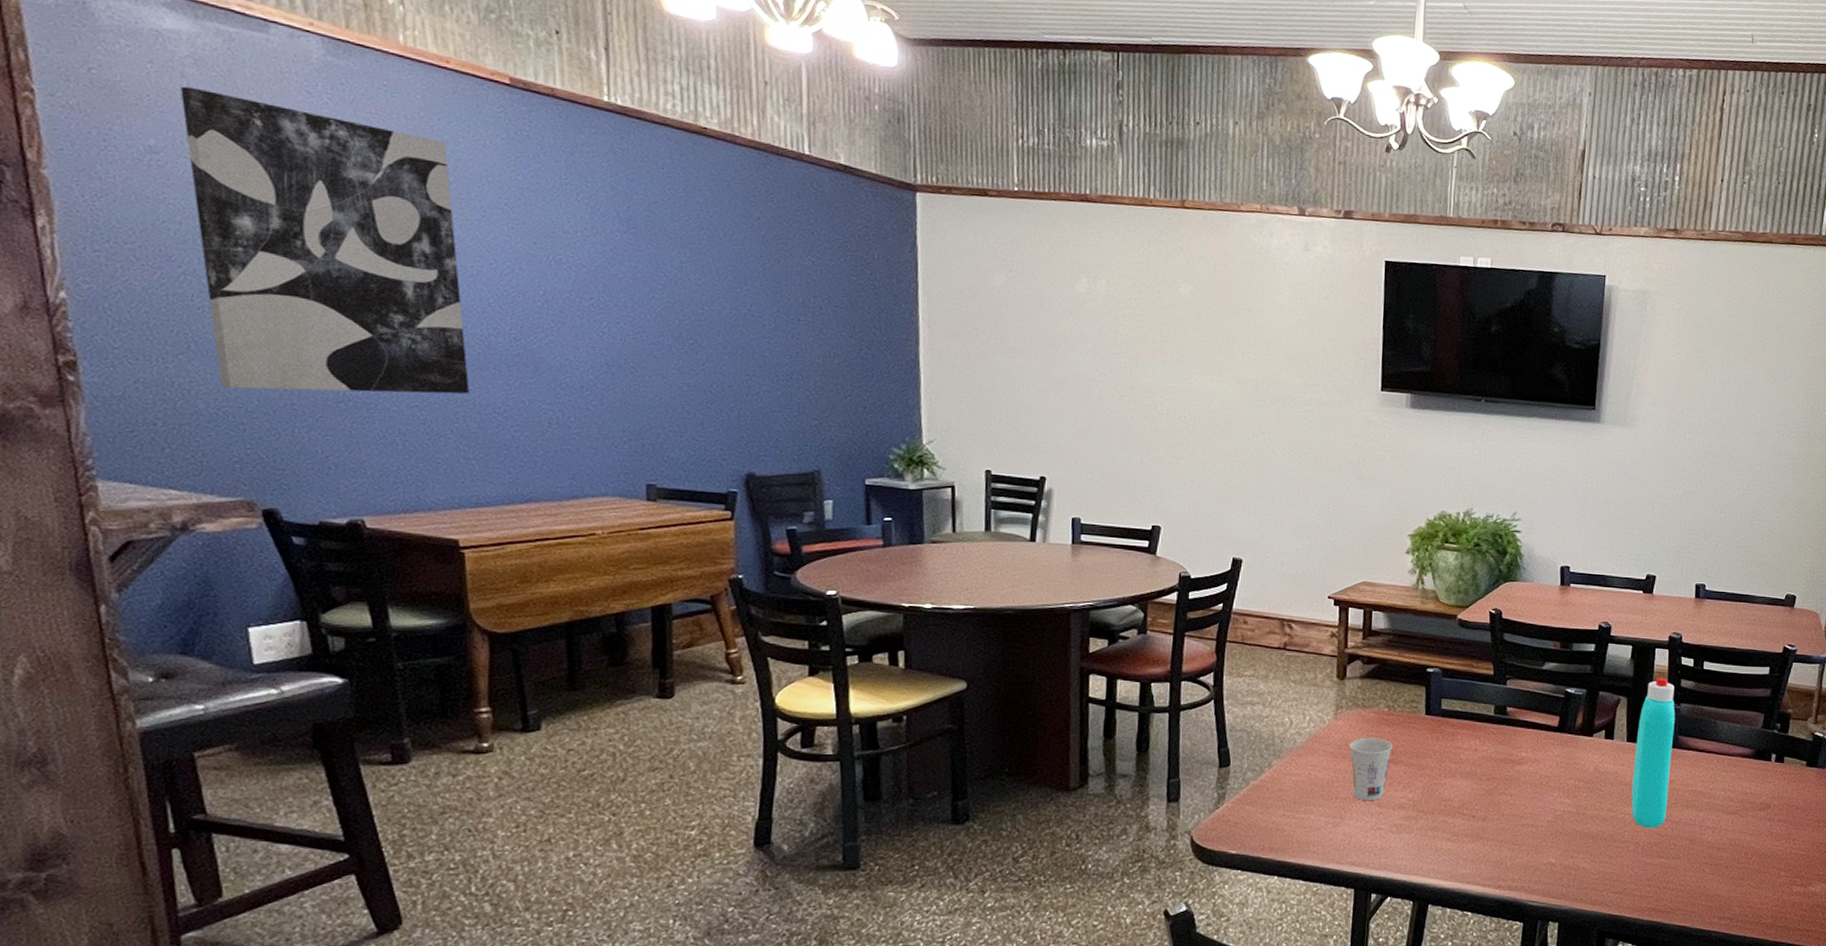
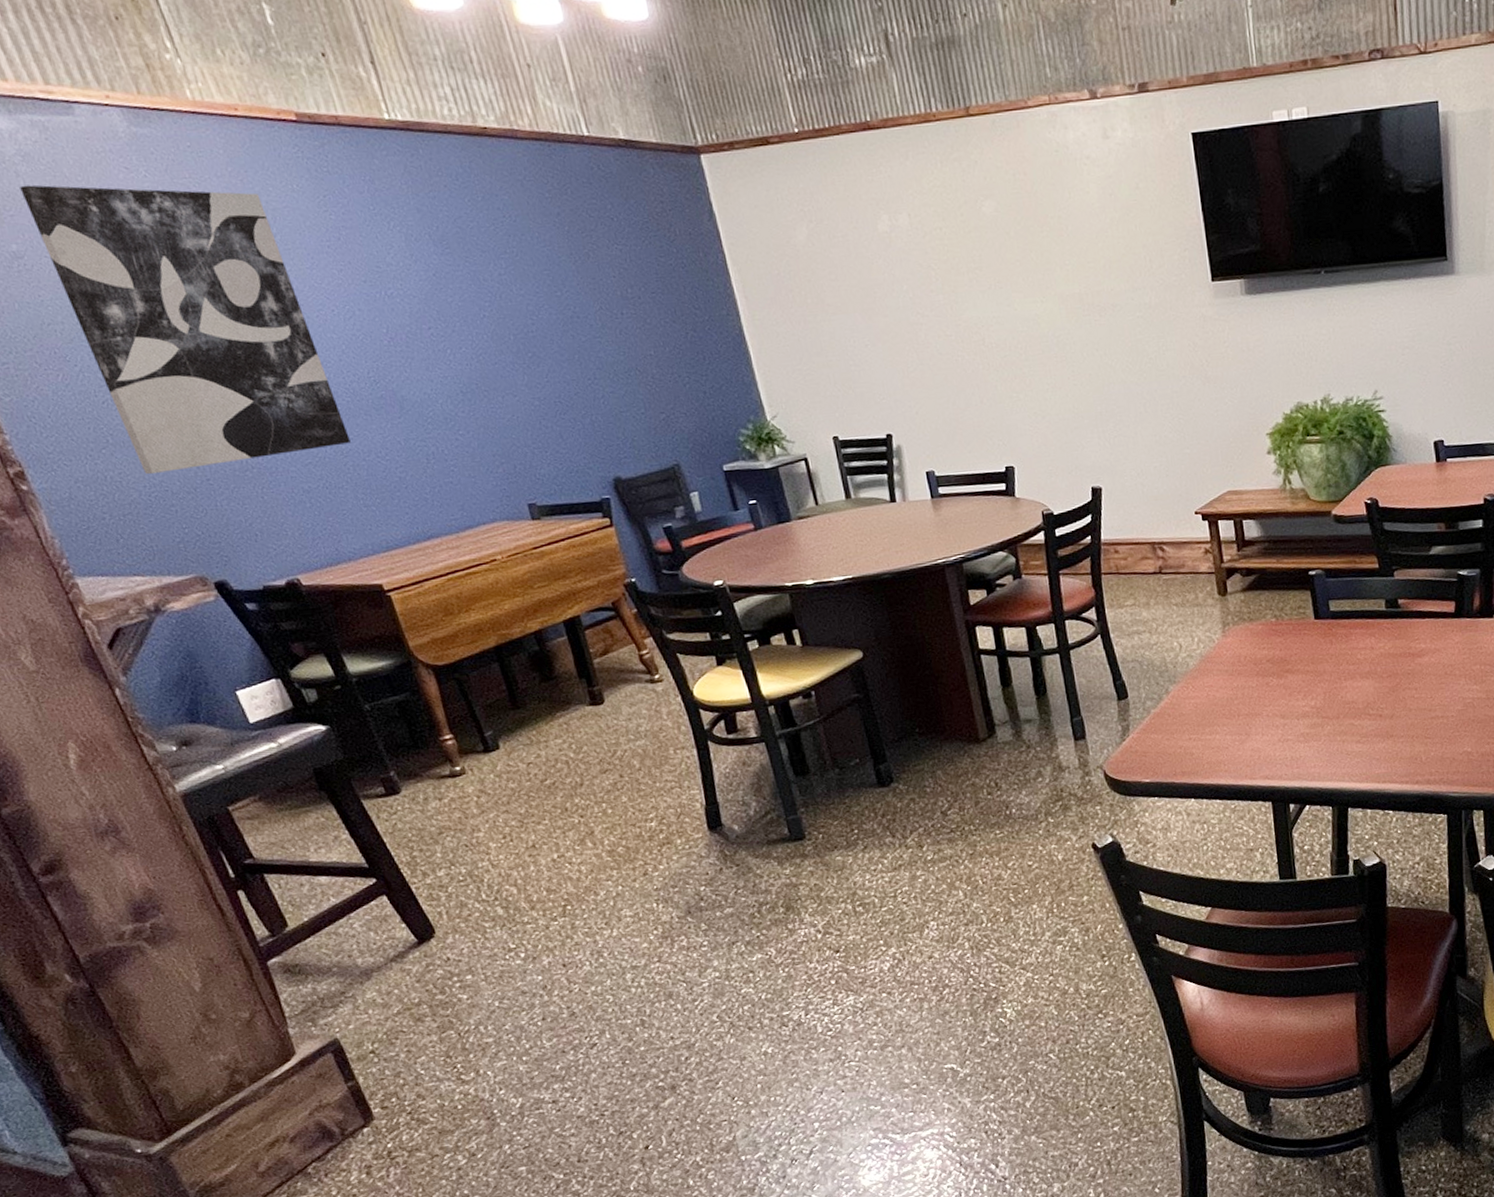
cup: present [1350,737,1393,801] -> none [1243,649,1287,715]

